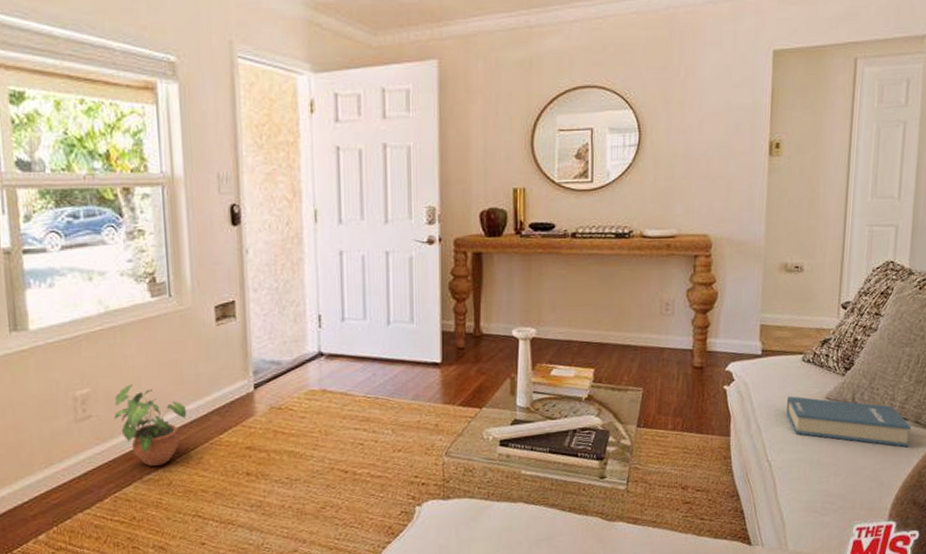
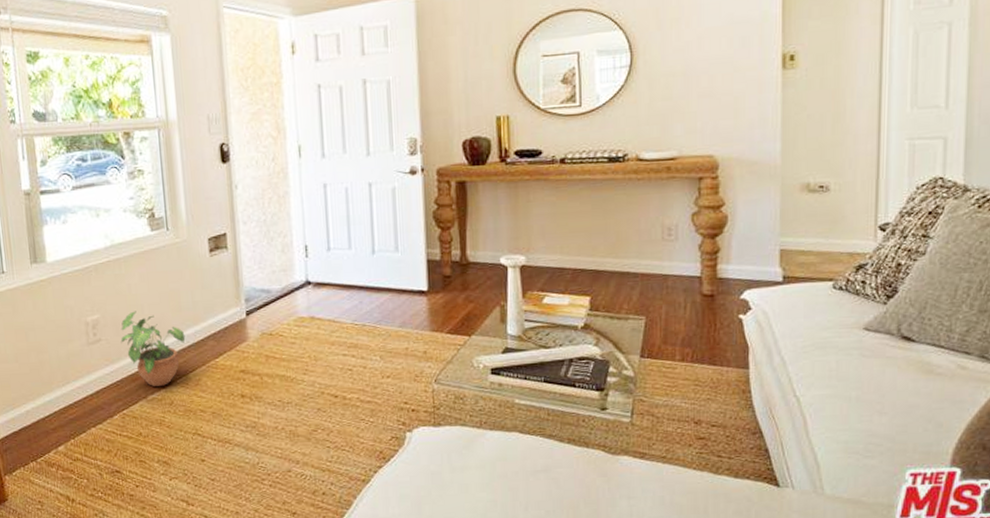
hardback book: present [786,396,912,448] -> none [815,326,976,385]

